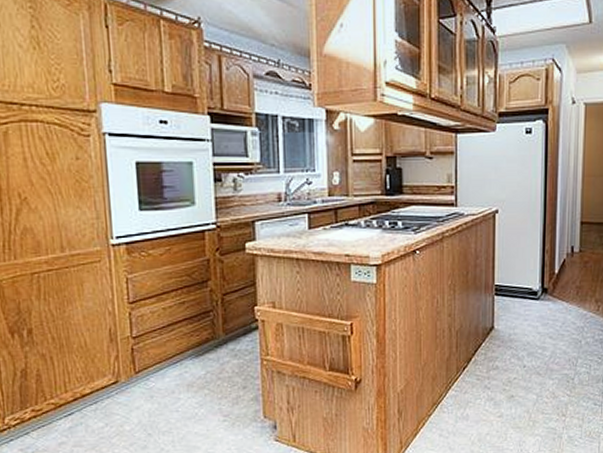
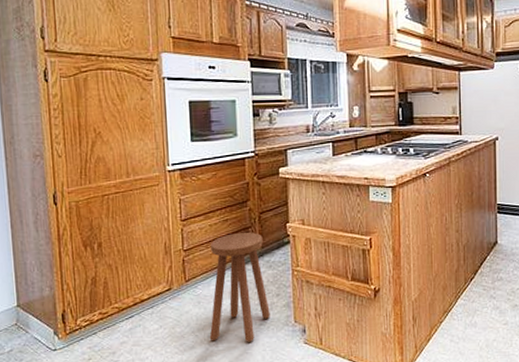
stool: none [165,317,236,441] -> present [210,232,270,342]

